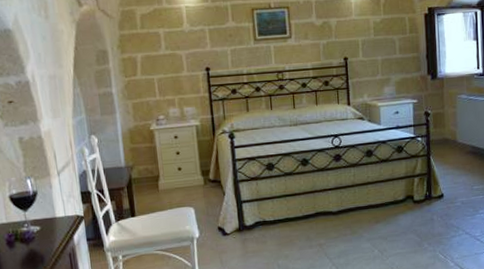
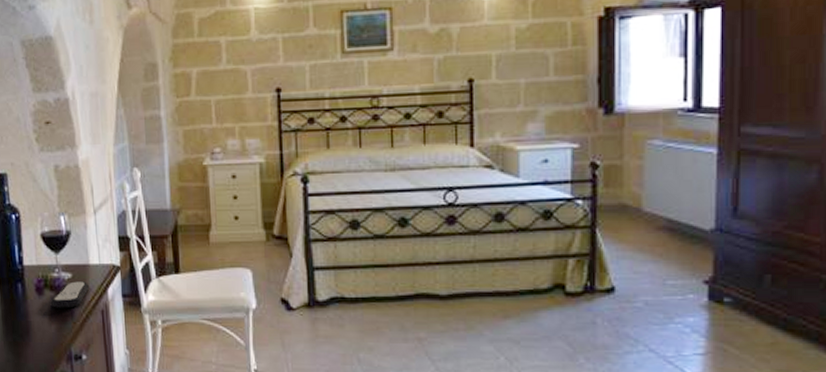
remote control: none [21,232,58,257] -> present [50,281,90,308]

